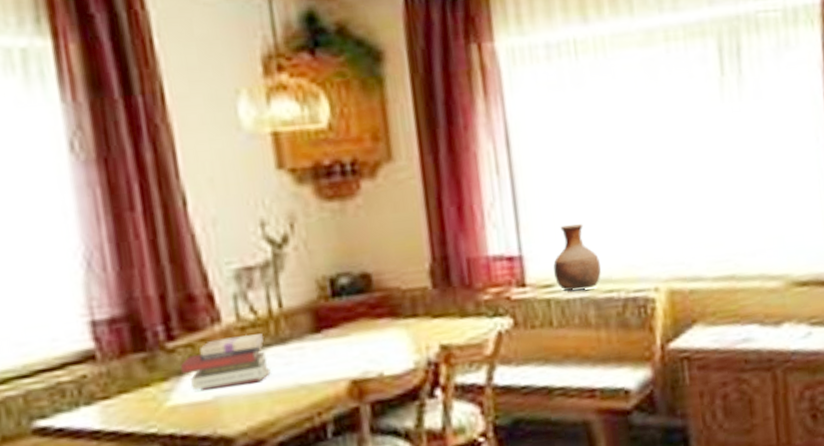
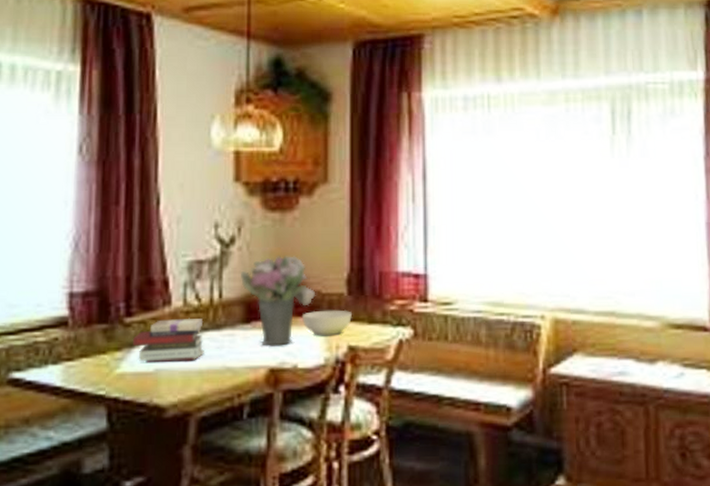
flower bouquet: none [301,250,395,355] -> present [241,256,316,346]
bowl: none [380,305,442,338] -> present [301,309,353,336]
vase: present [553,224,601,291] -> none [453,252,494,311]

